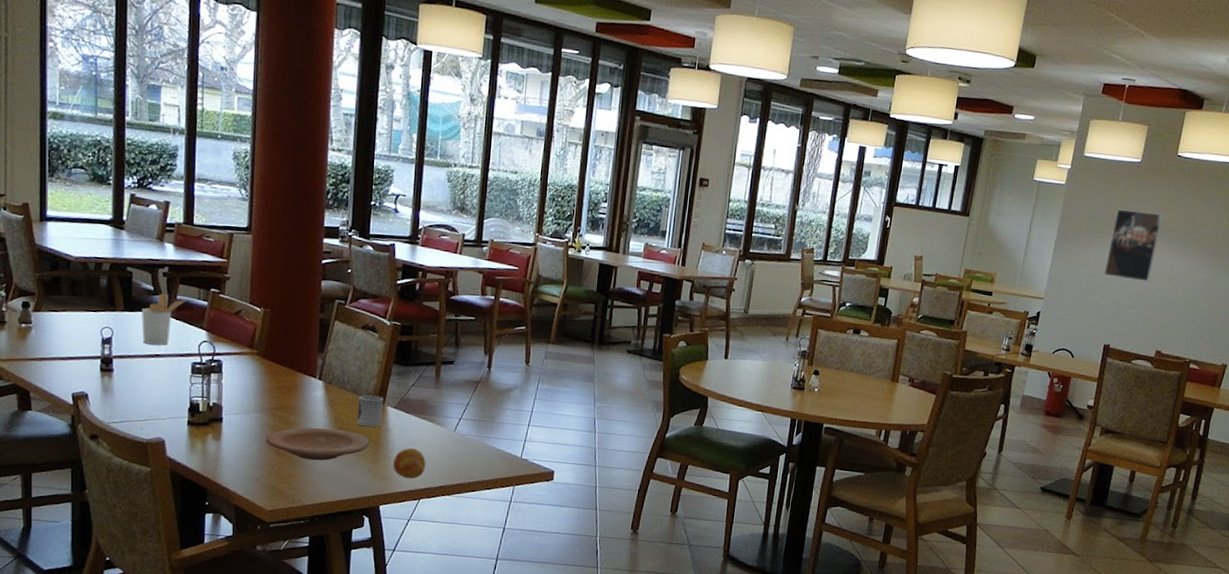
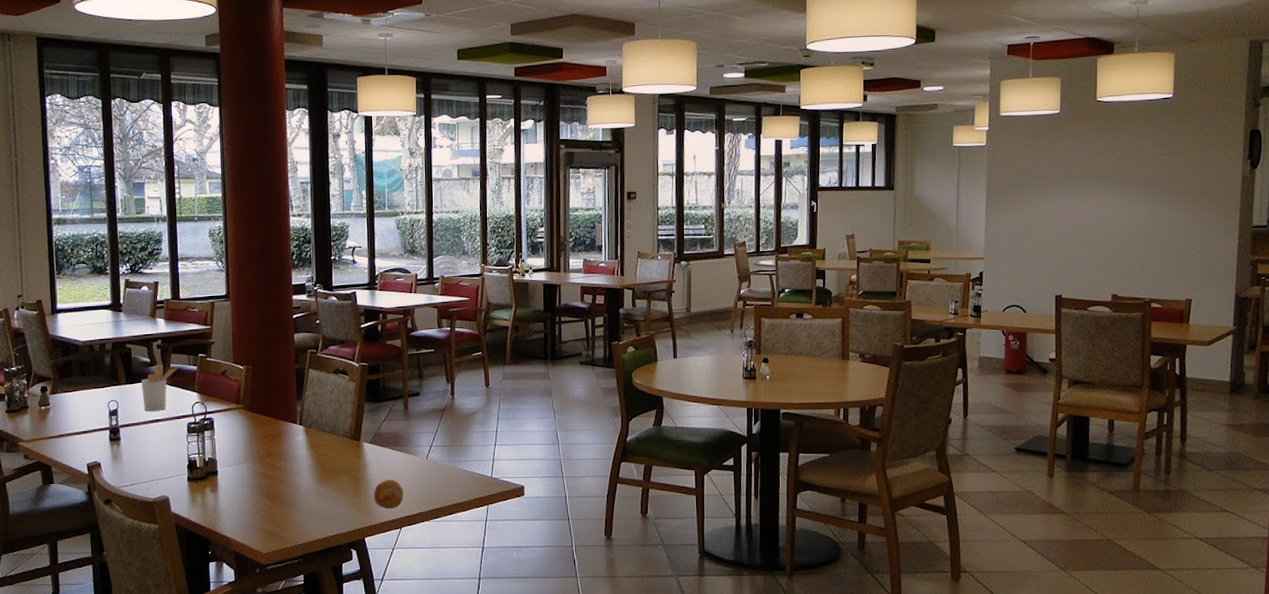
plate: present [265,427,370,461] -> none [257,469,350,502]
cup: present [357,394,384,428] -> none [337,433,360,464]
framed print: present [1104,209,1164,282] -> none [1042,159,1094,229]

